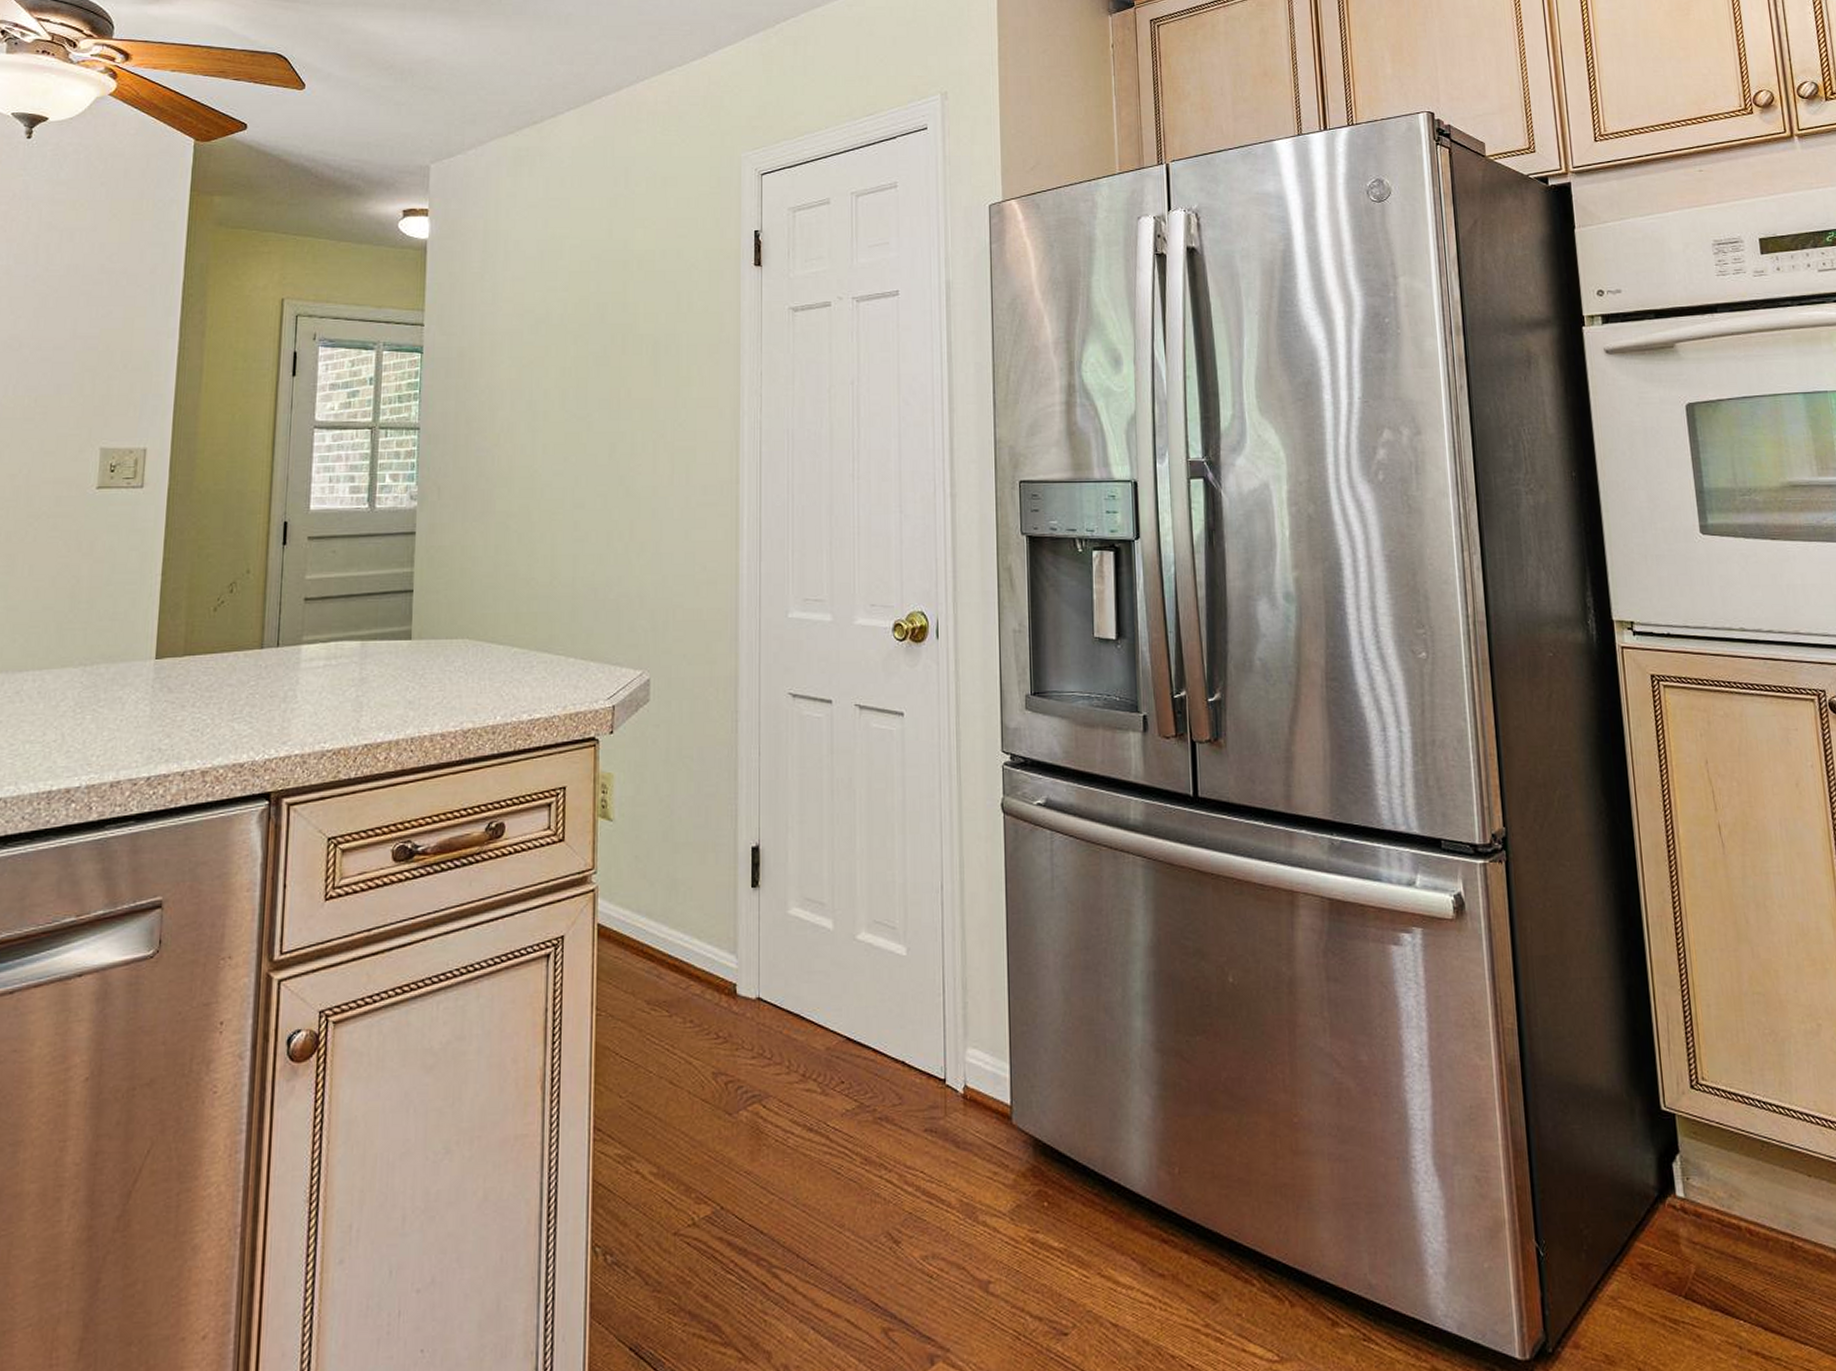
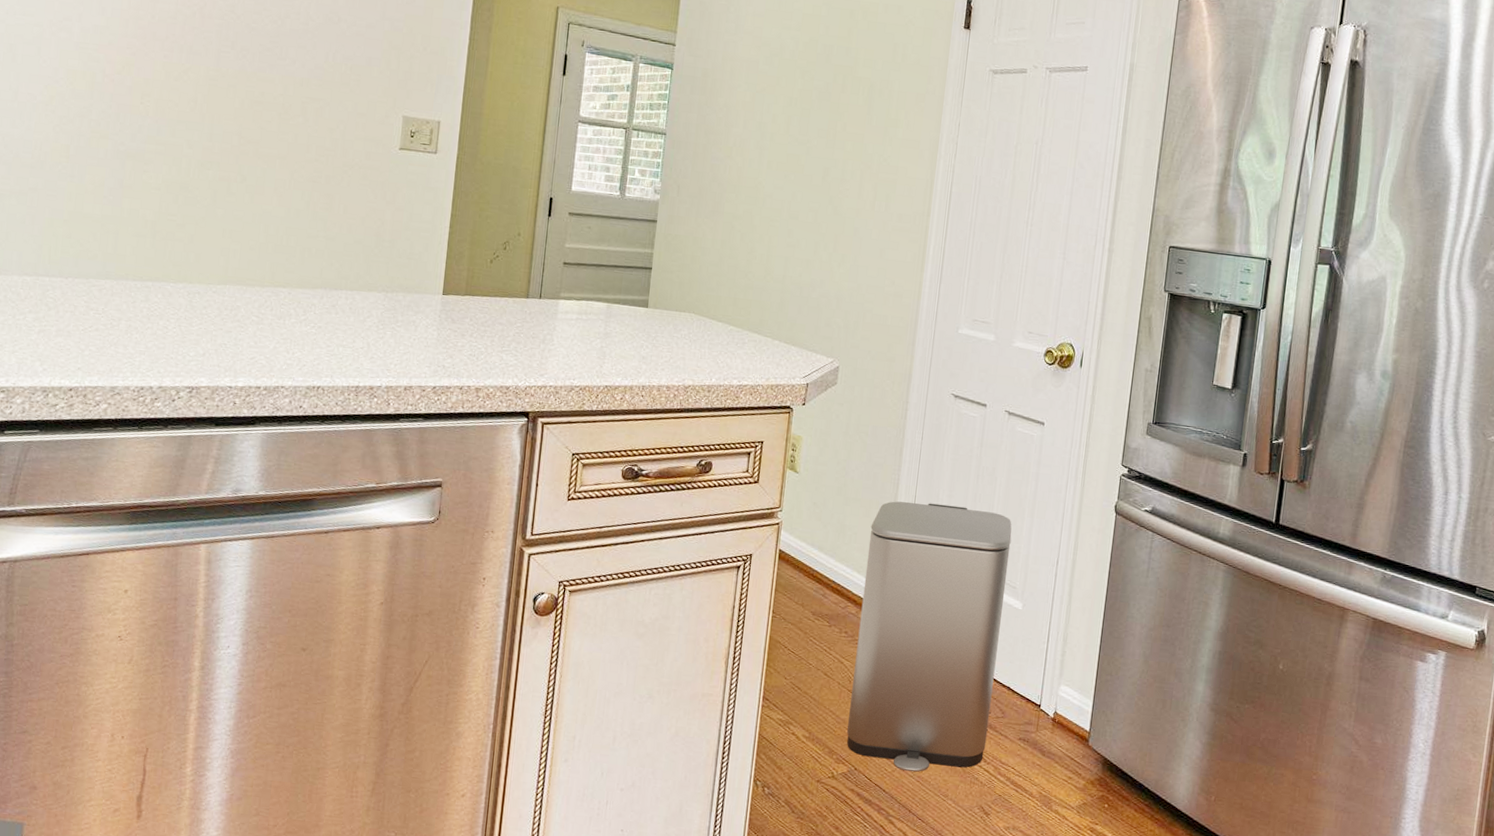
pedal bin: none [706,833,884,1200] -> present [847,501,1012,773]

